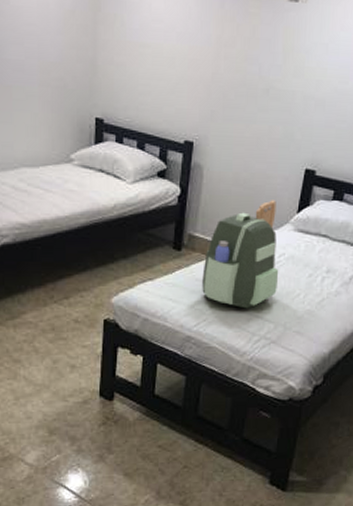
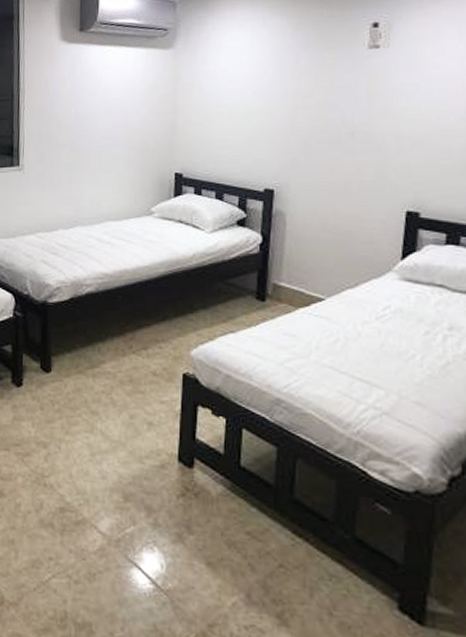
backpack: present [202,200,279,309] -> none [291,246,385,371]

